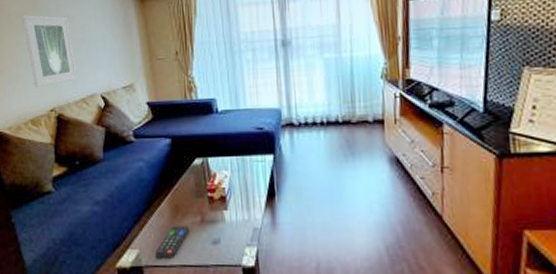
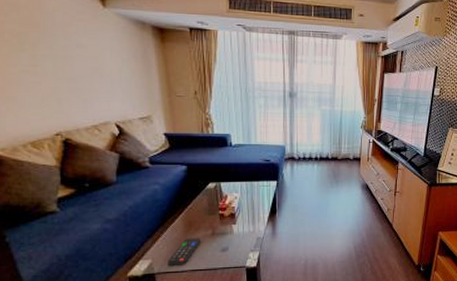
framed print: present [22,14,78,88] -> none [20,35,89,112]

